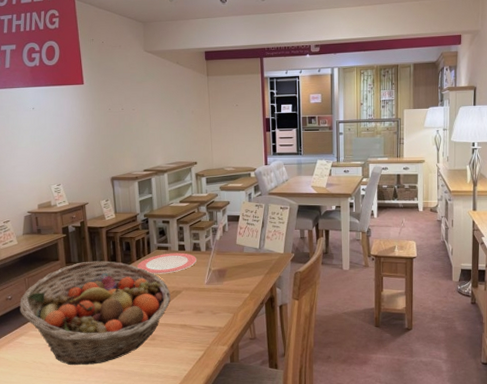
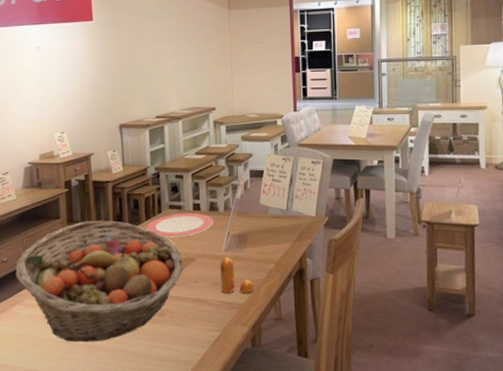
pepper shaker: none [202,289,233,320] -> present [219,257,255,294]

